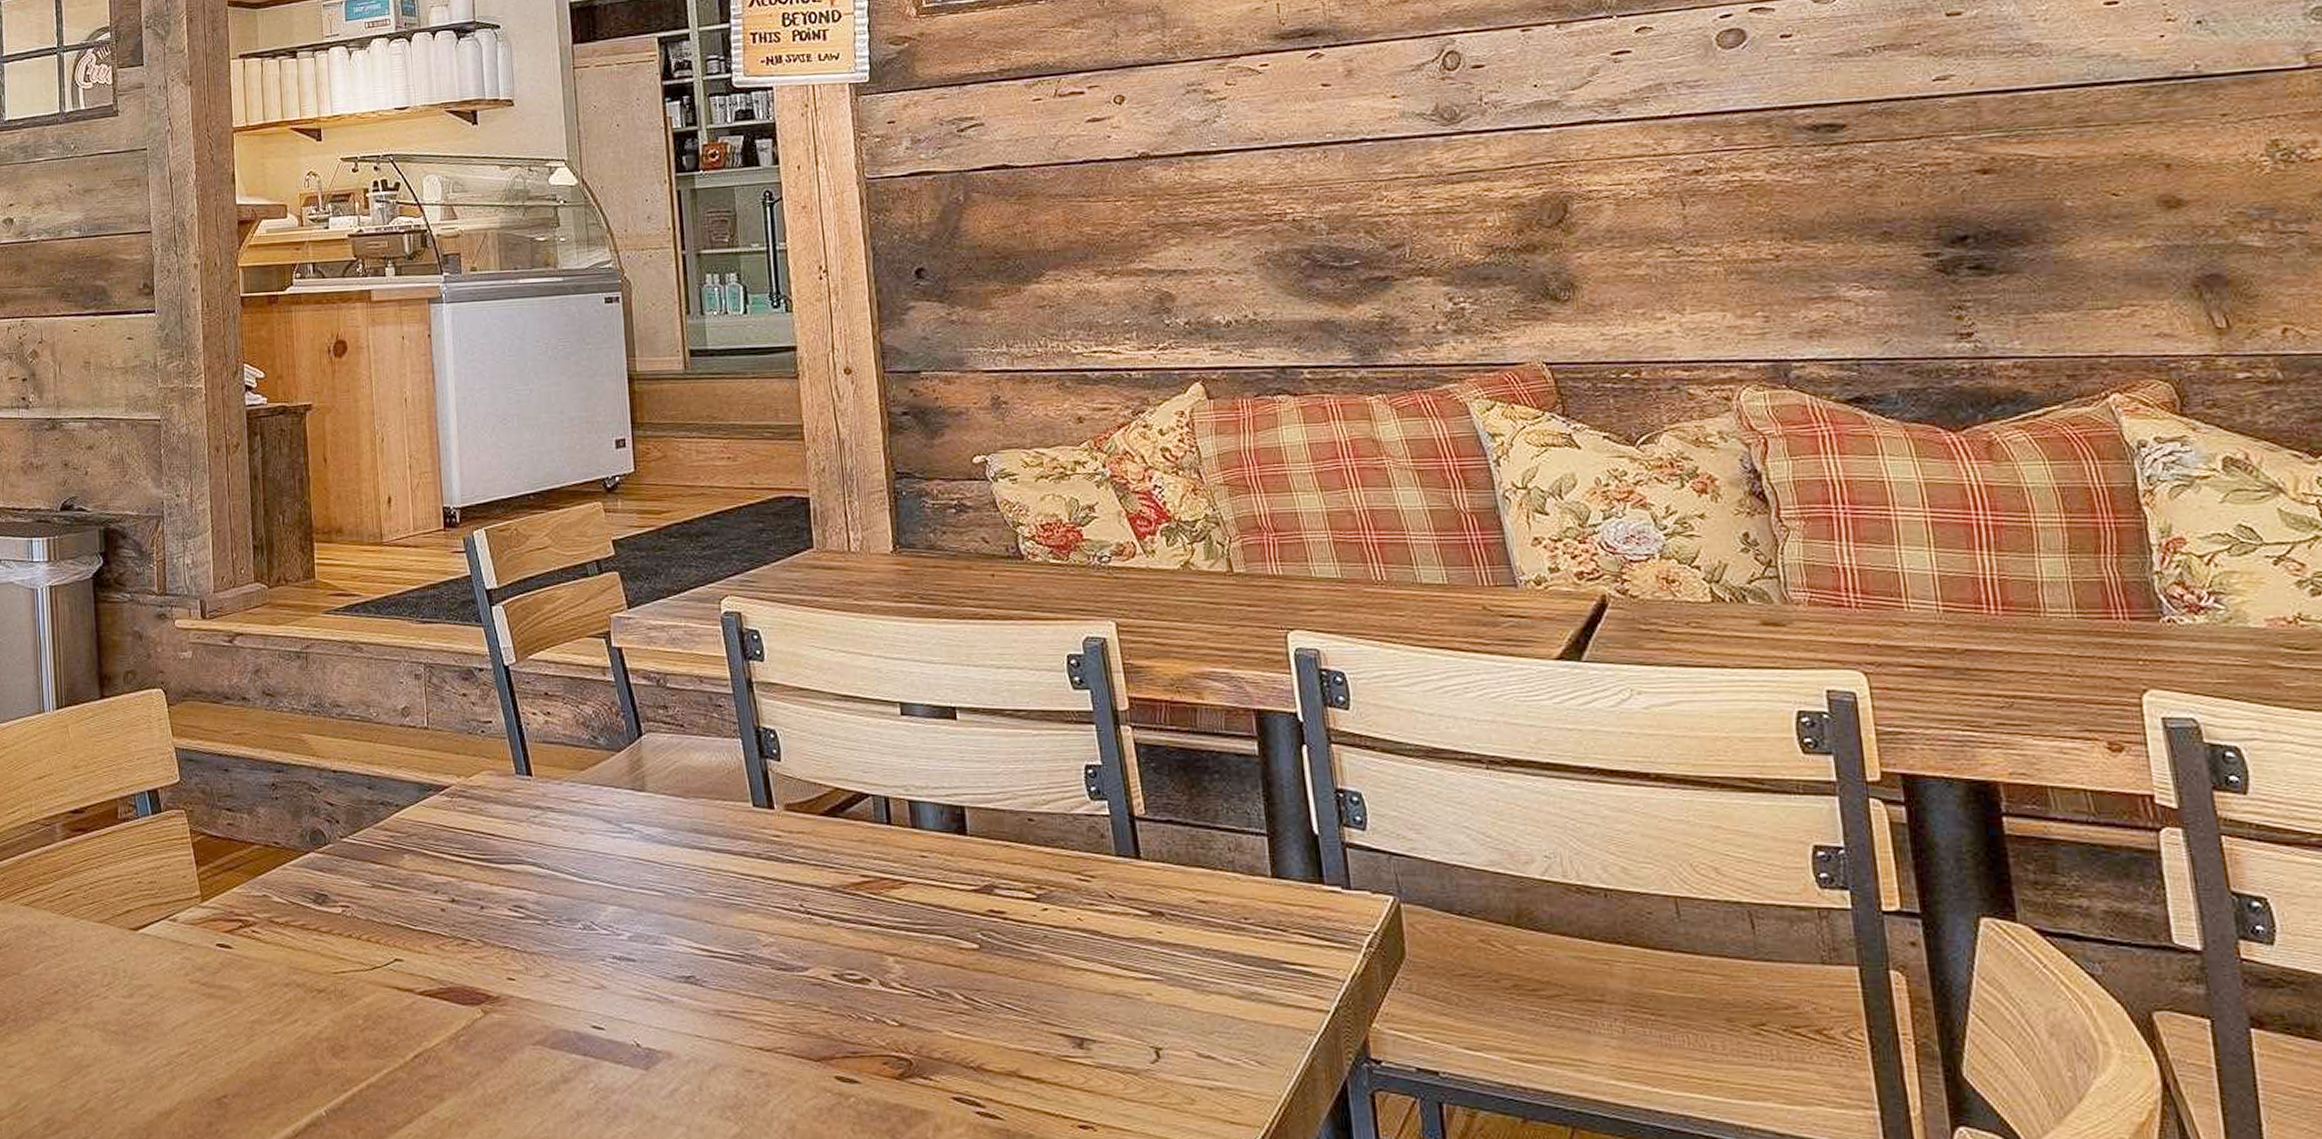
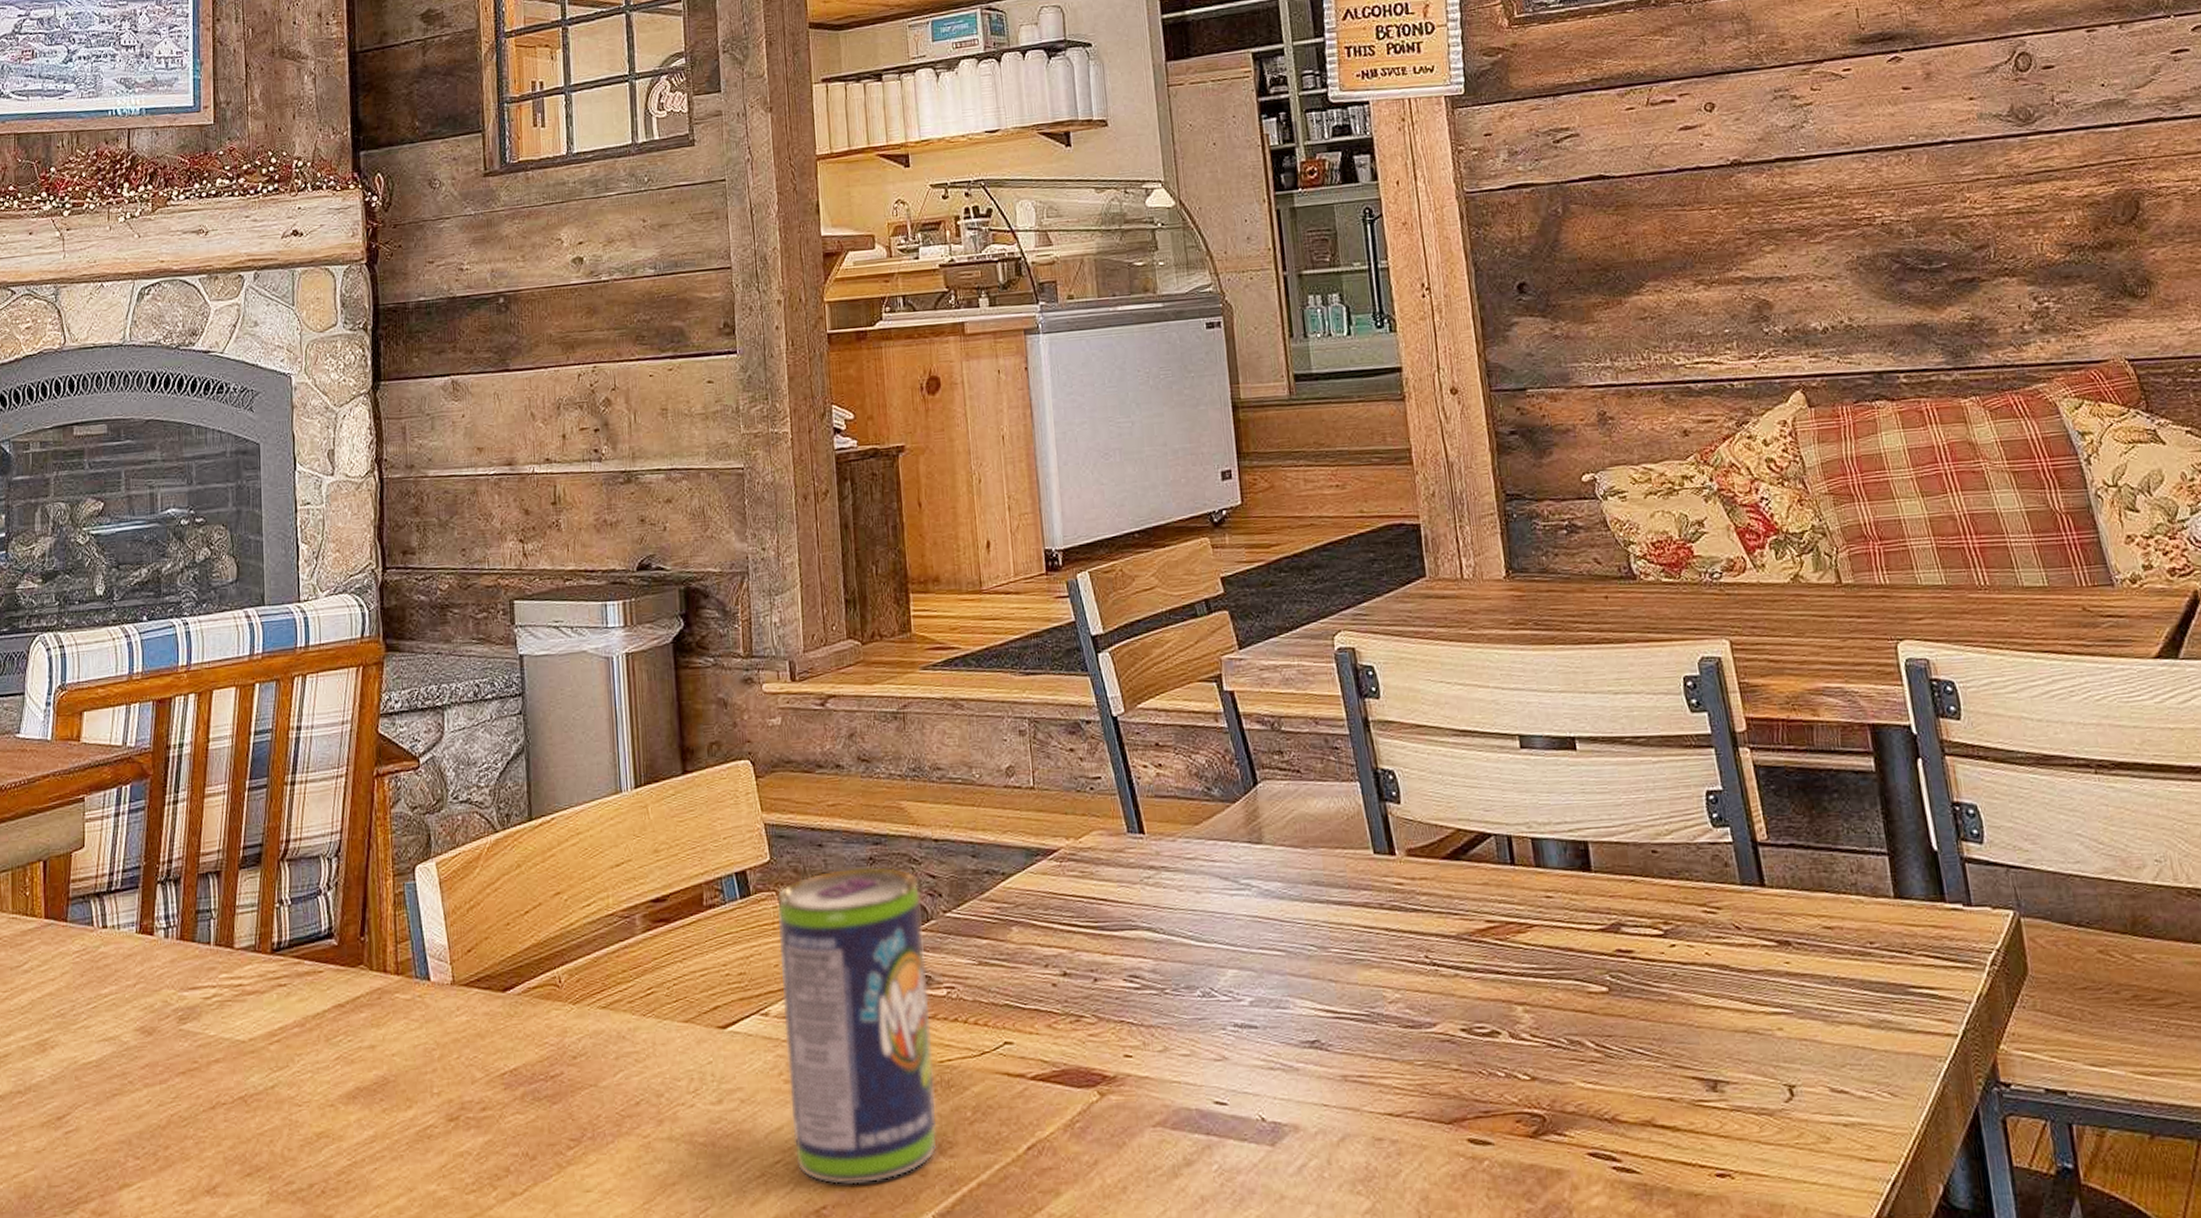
beverage can: none [185,793,331,1078] -> present [776,867,937,1185]

